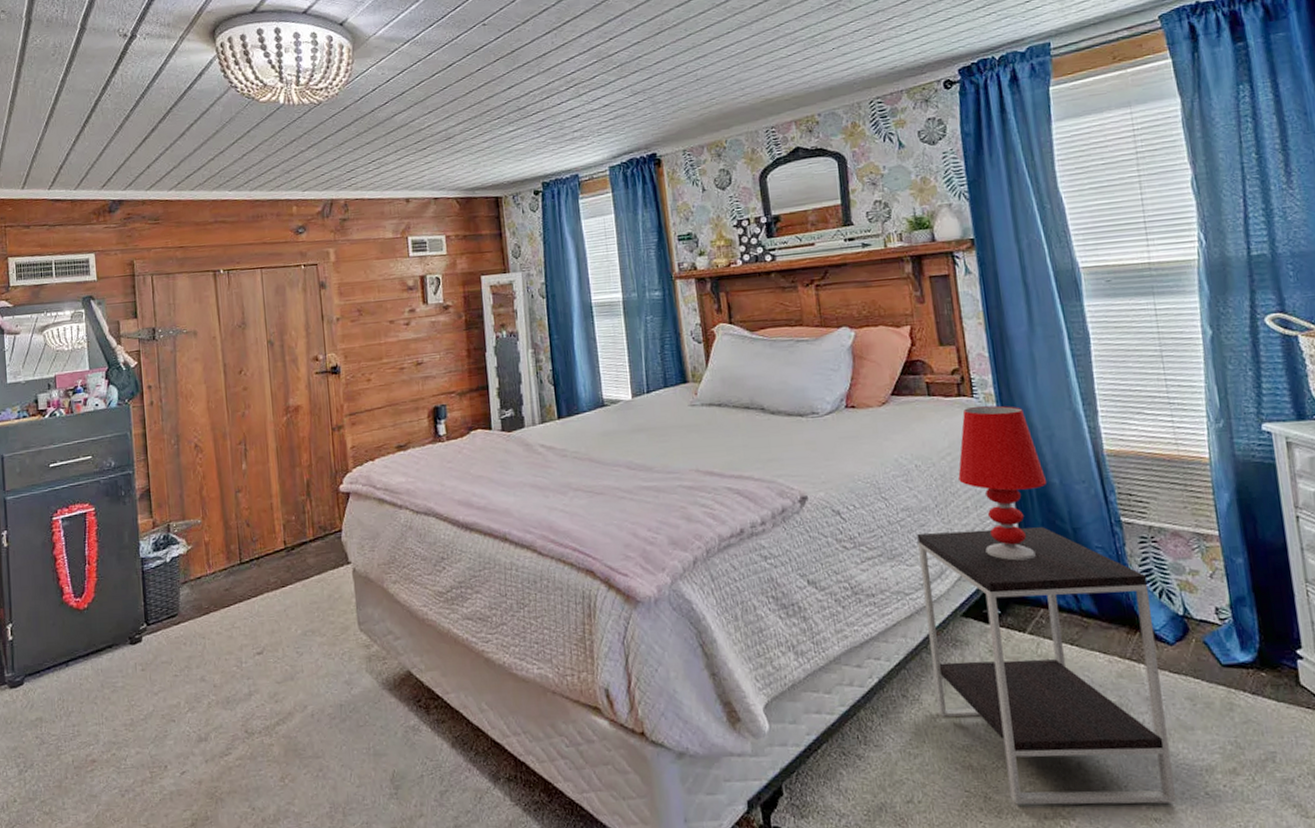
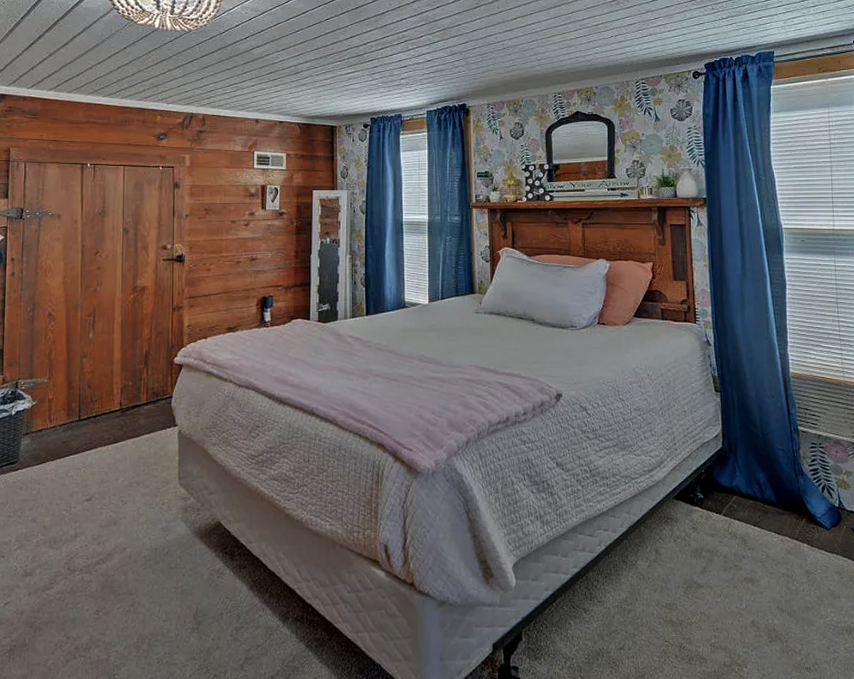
side table: present [917,527,1176,805] -> none [644,430,823,656]
table lamp: present [958,405,1047,561] -> none [680,331,746,456]

